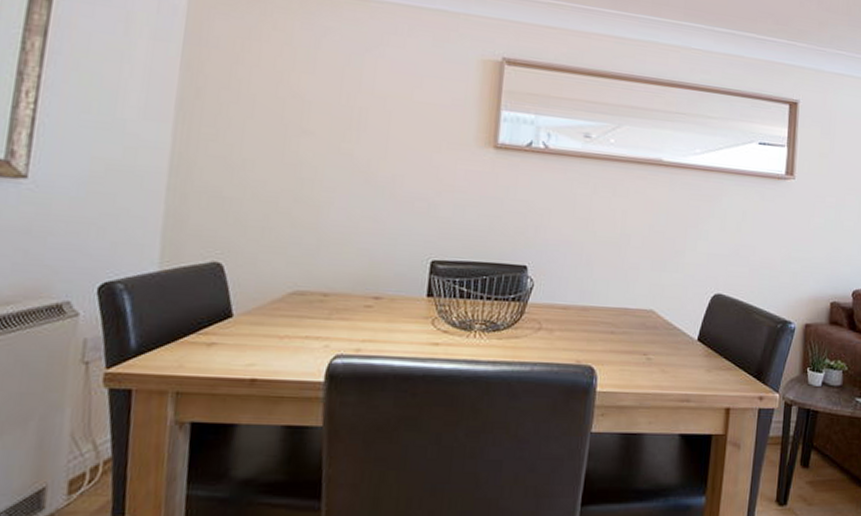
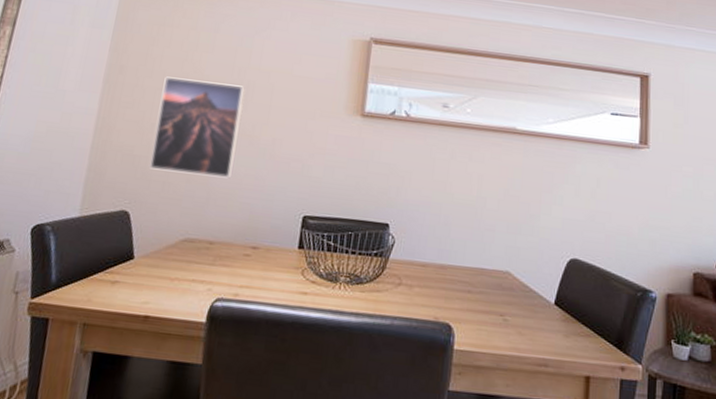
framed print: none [242,102,356,222] -> present [148,76,245,179]

